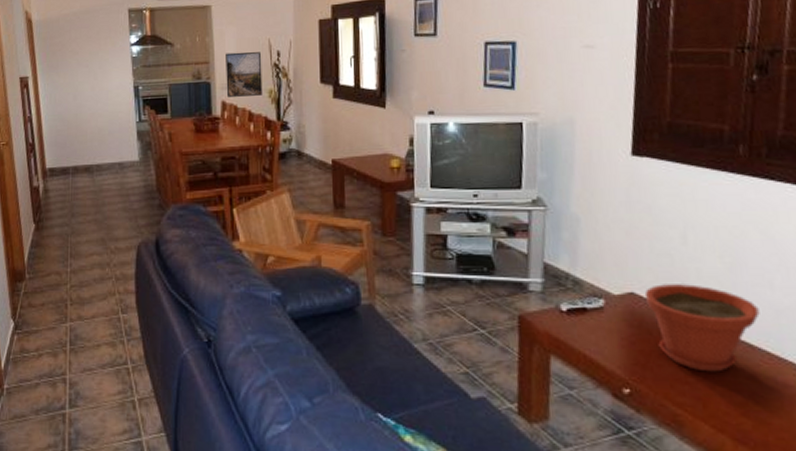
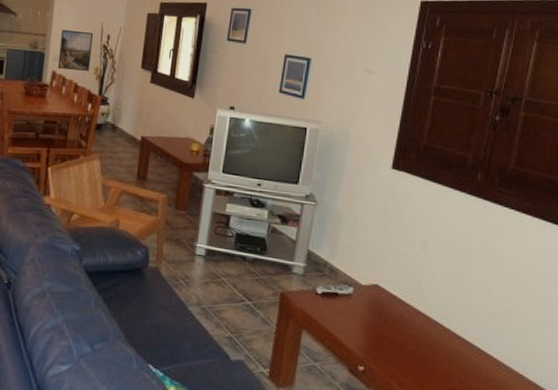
plant pot: present [644,284,760,372] -> none [386,280,476,361]

